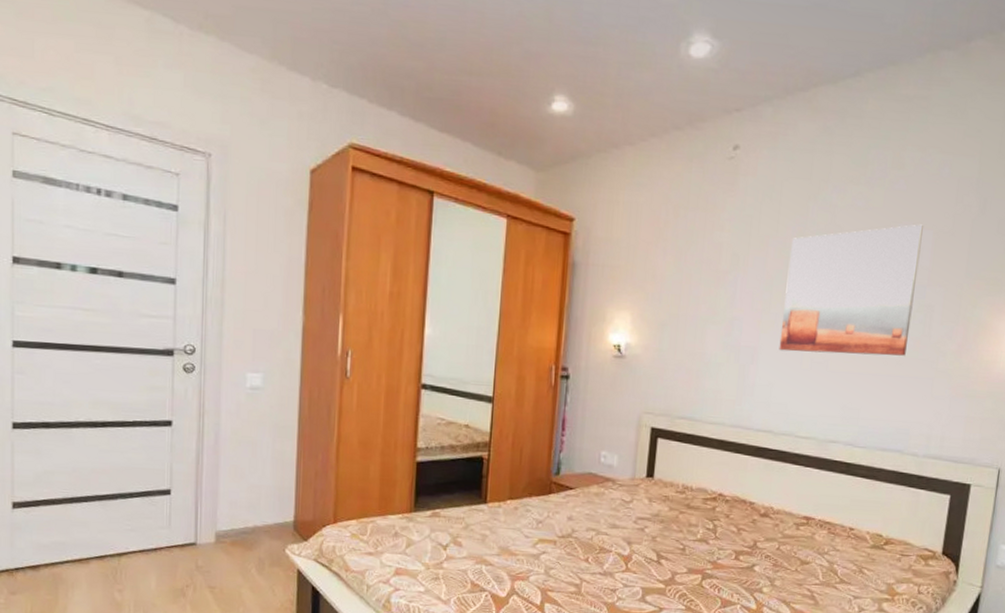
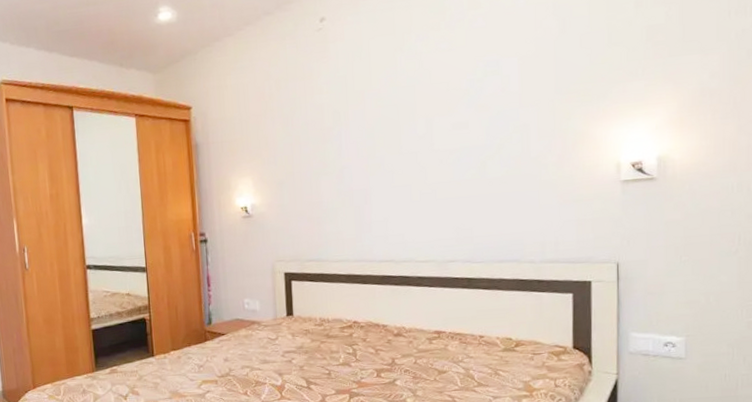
wall art: present [779,224,923,356] -> none [385,54,509,189]

